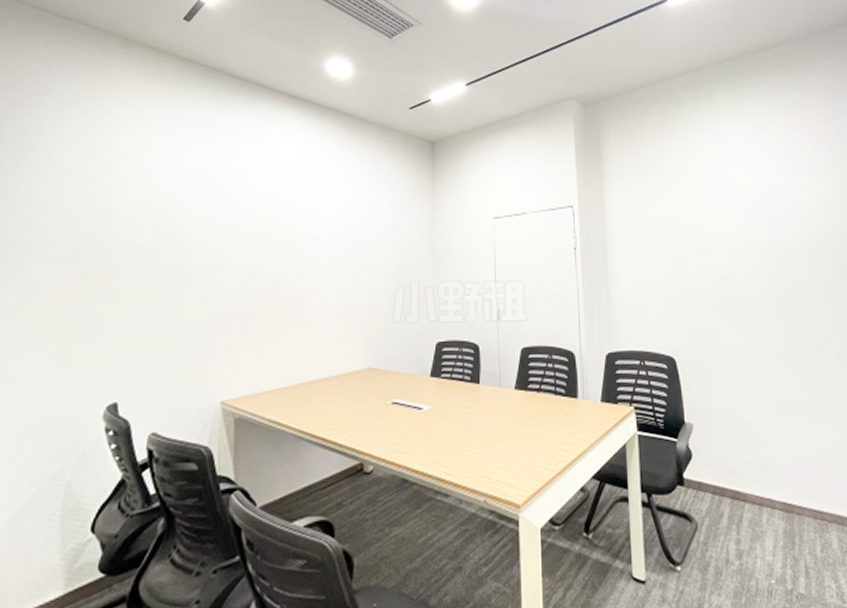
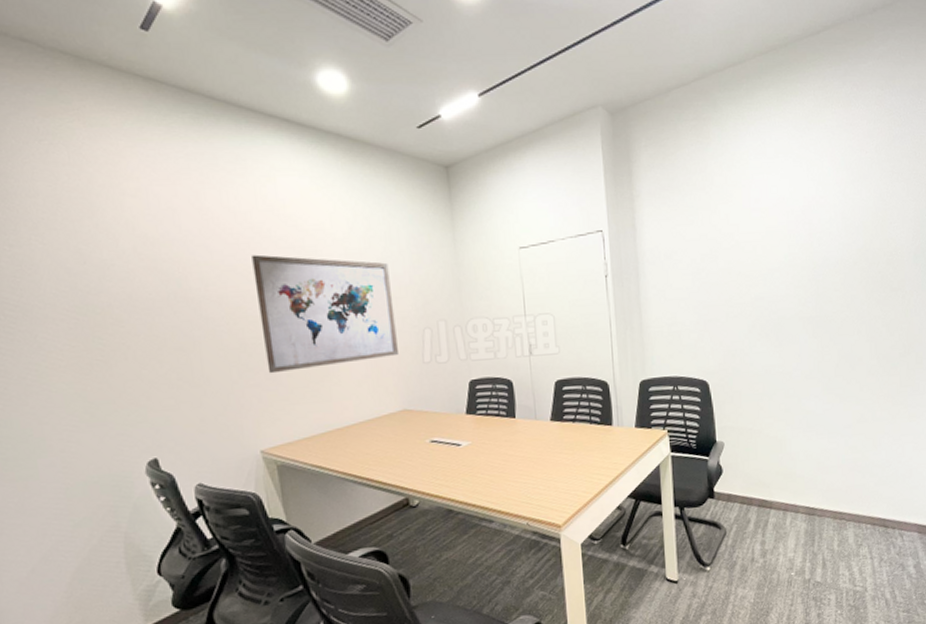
wall art: none [241,210,371,324] -> present [251,254,398,374]

